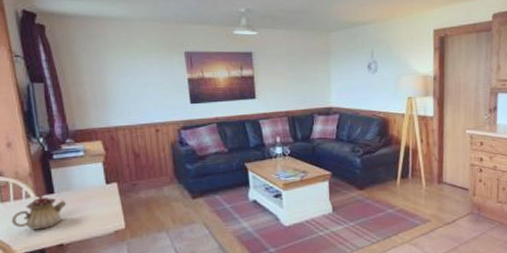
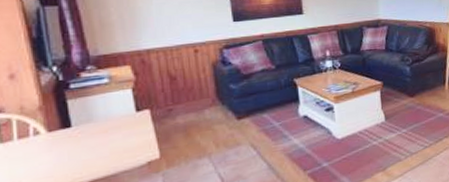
teapot: present [11,194,67,230] -> none [14,129,88,171]

